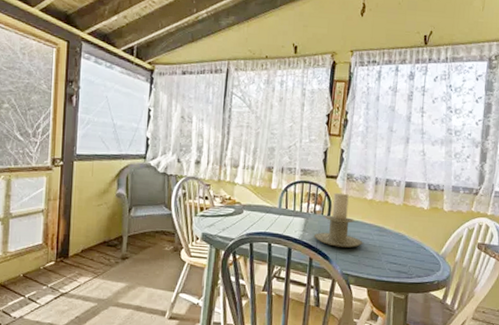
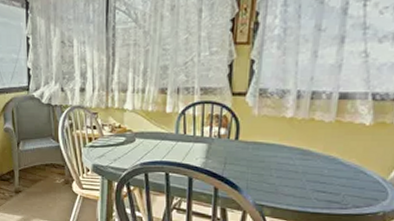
candle holder: present [313,192,363,248] -> none [218,112,281,175]

